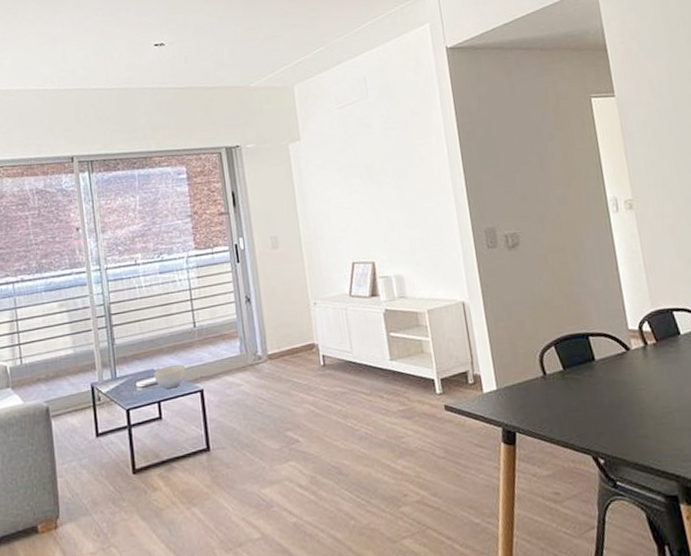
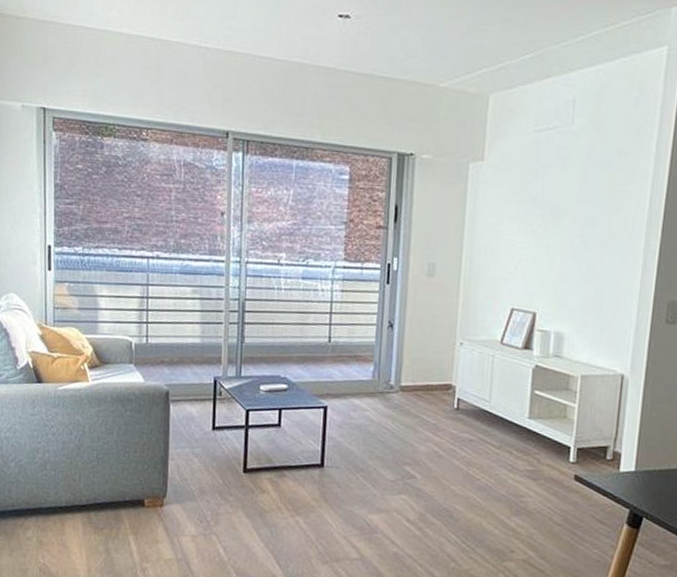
bowl: present [154,365,186,389] -> none [279,376,312,399]

